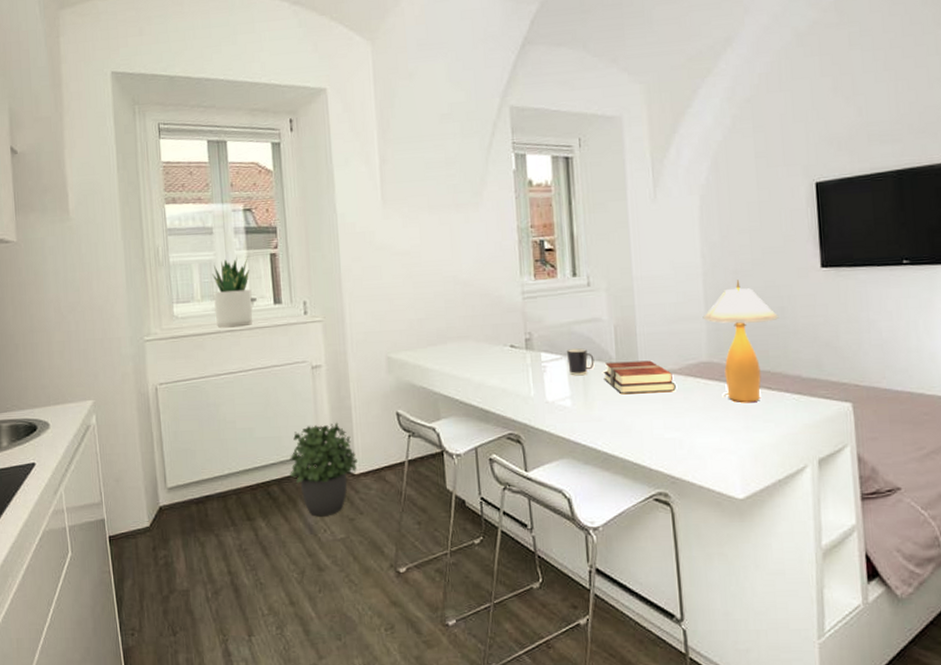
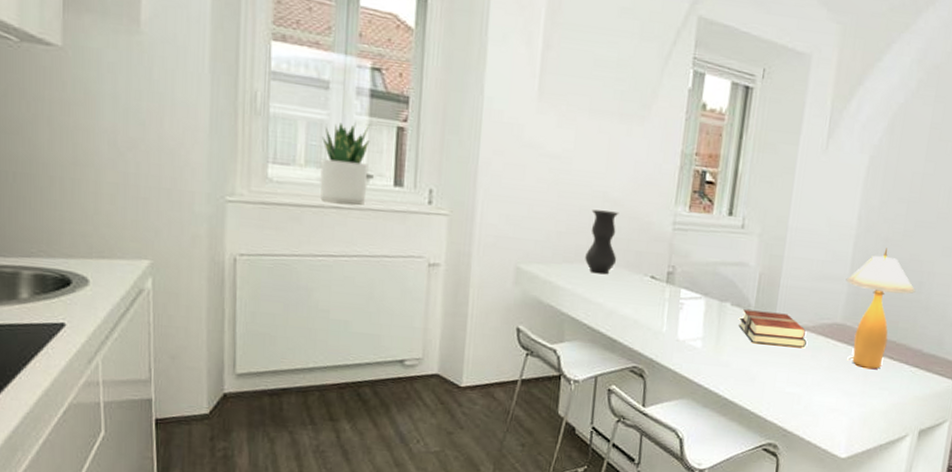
potted plant: present [290,422,357,517] -> none [386,328,466,427]
vase: none [445,292,476,351] -> present [585,209,619,274]
mug: present [567,348,595,375] -> none [705,289,734,318]

